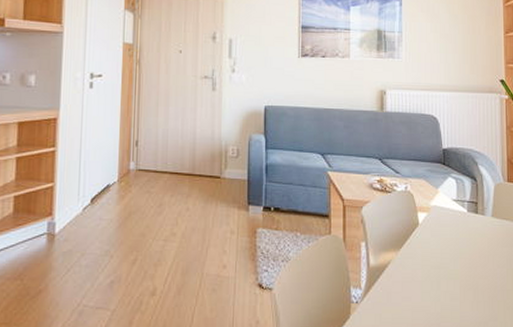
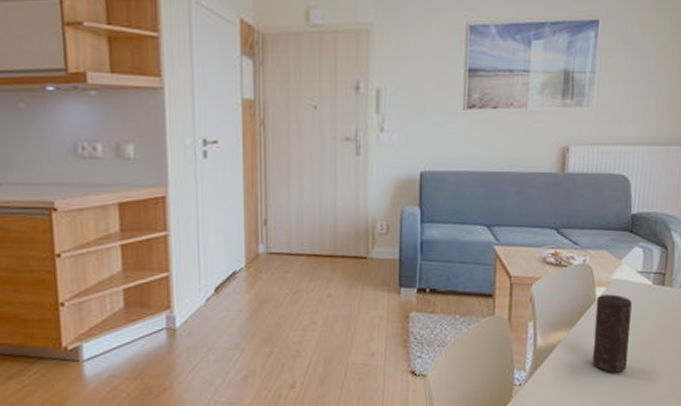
candle: none [420,219,452,295] -> present [591,294,632,373]

